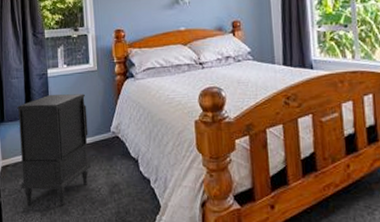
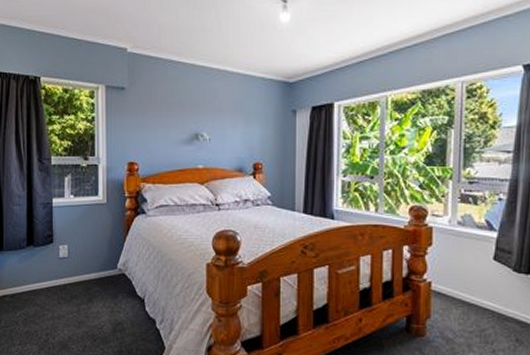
nightstand: present [17,94,91,207] -> none [18,226,94,342]

